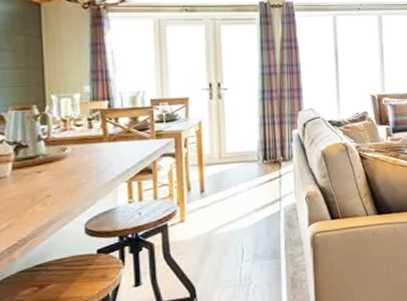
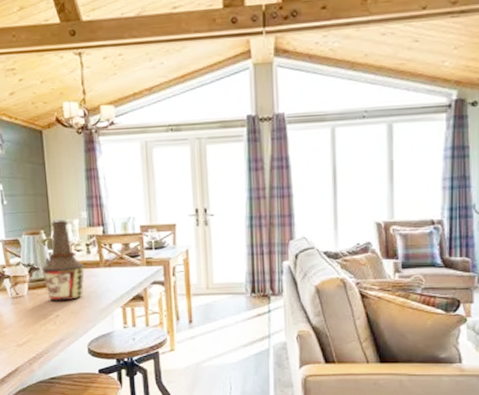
bottle: none [31,94,85,181] -> present [41,219,85,301]

